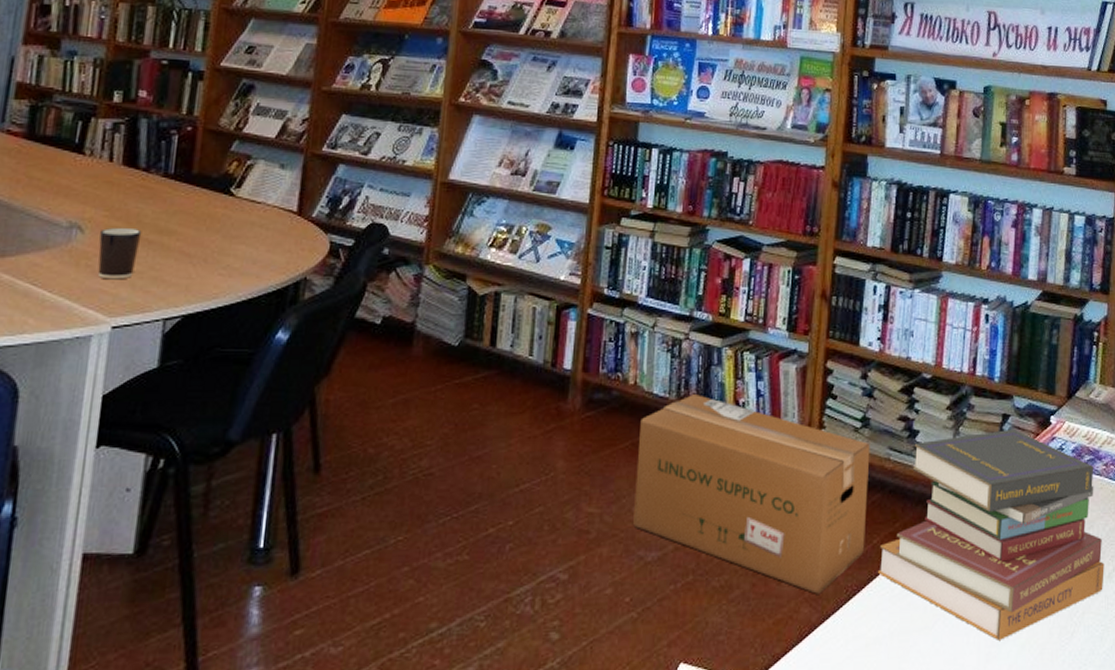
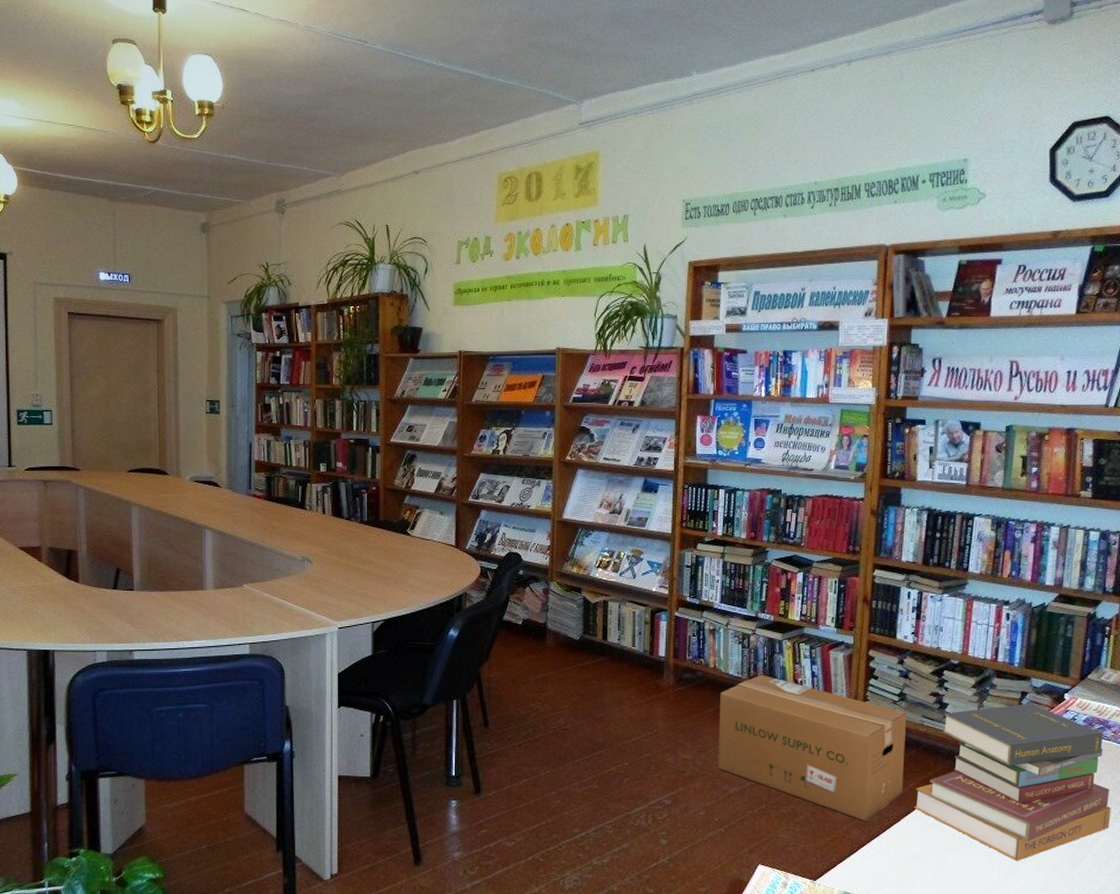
mug: present [97,227,142,280] -> none [323,559,351,596]

